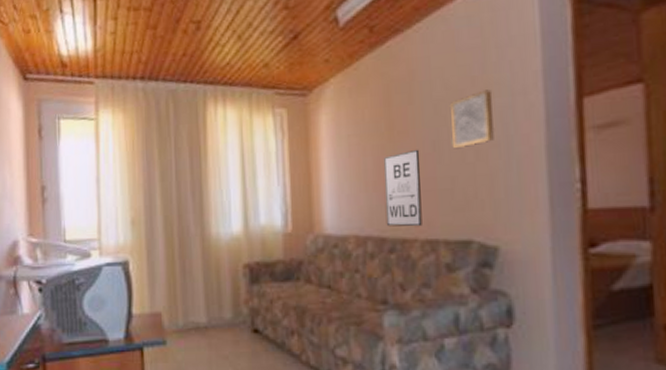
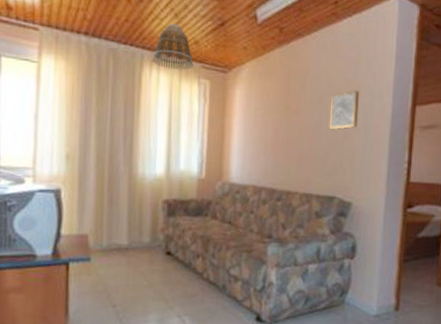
lamp shade: none [216,48,265,103] -> present [152,24,194,70]
wall art: present [384,149,422,227] -> none [277,126,306,184]

